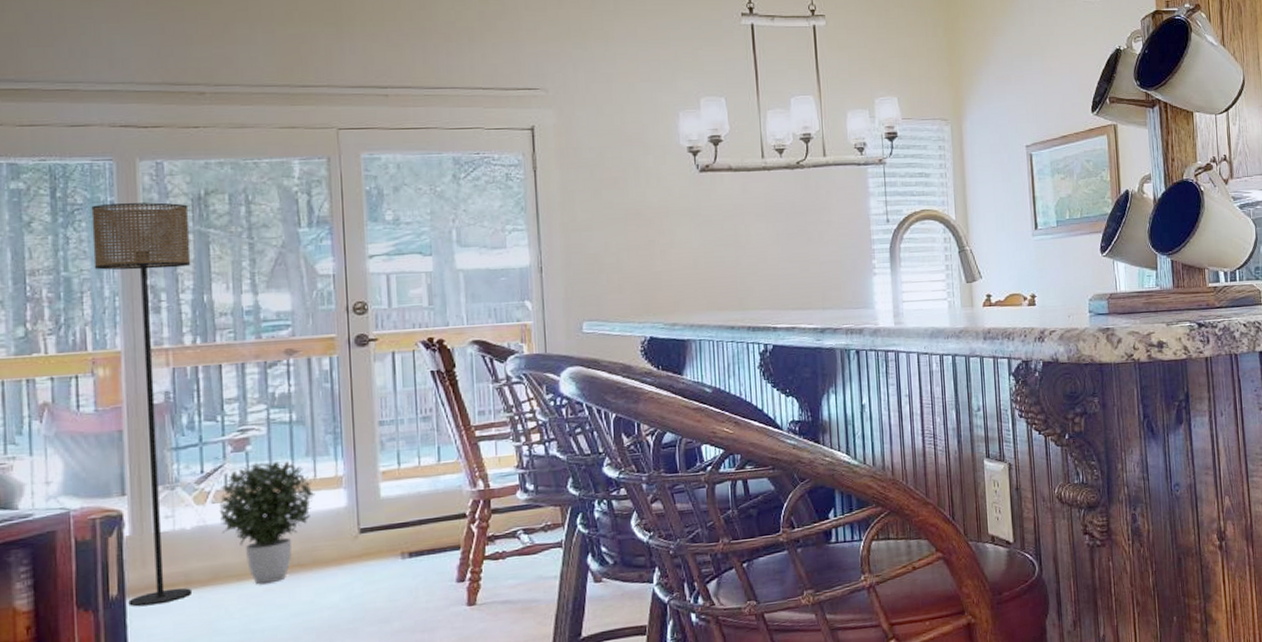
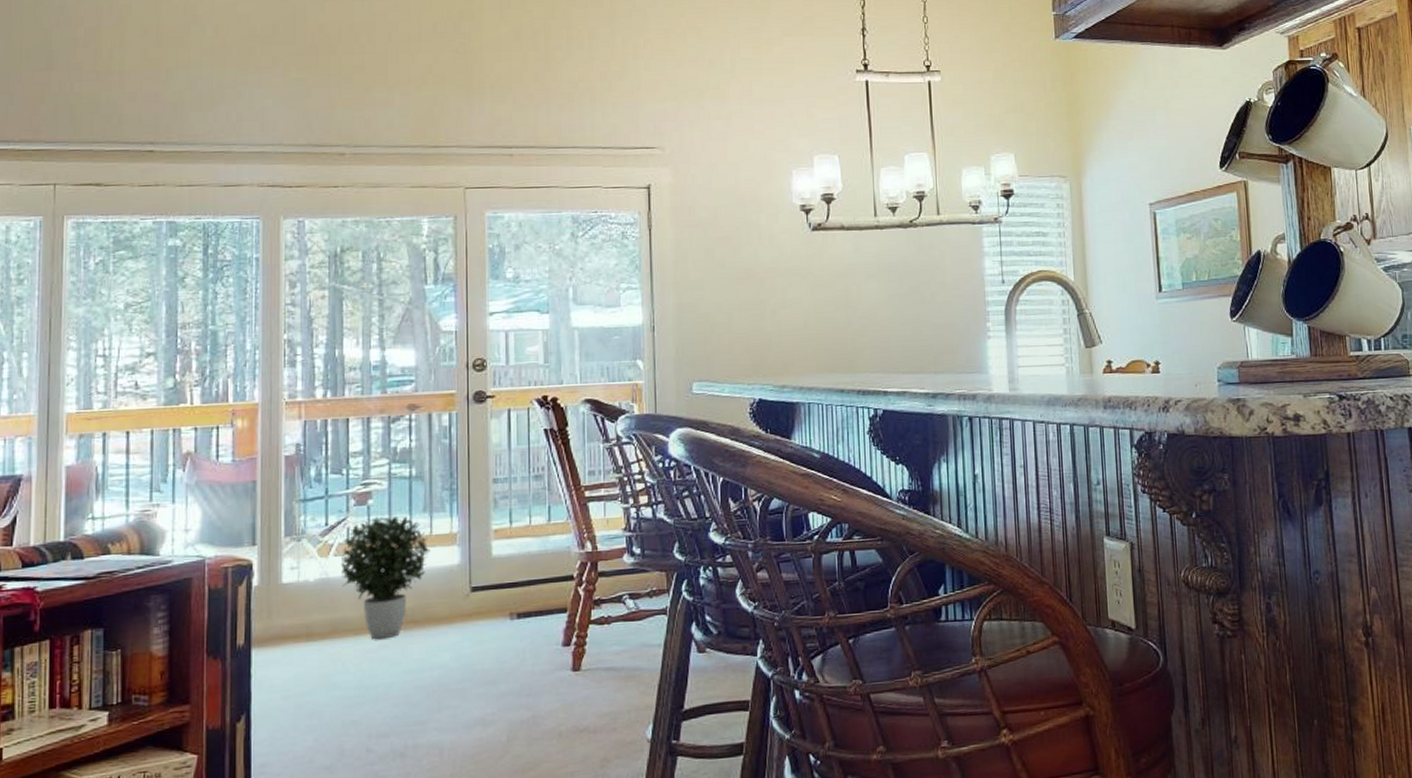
floor lamp: present [91,202,193,607] -> none [238,259,326,657]

